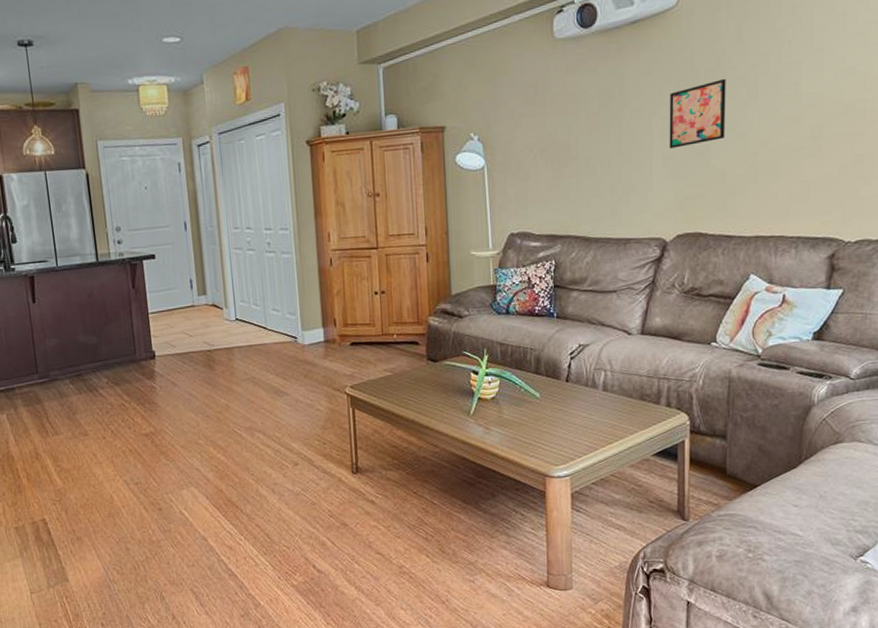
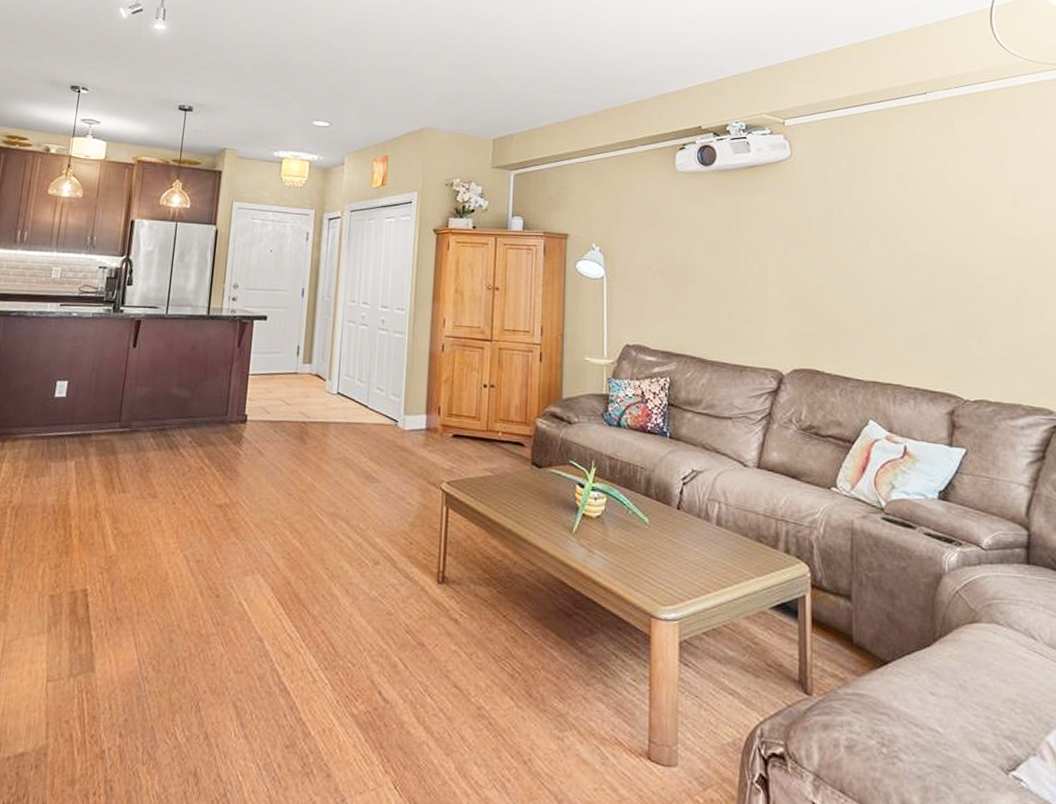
wall art: present [669,78,726,148] -> none [784,227,839,285]

